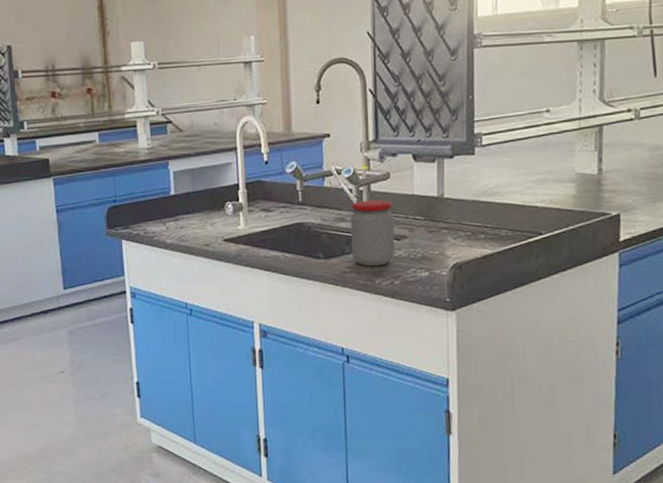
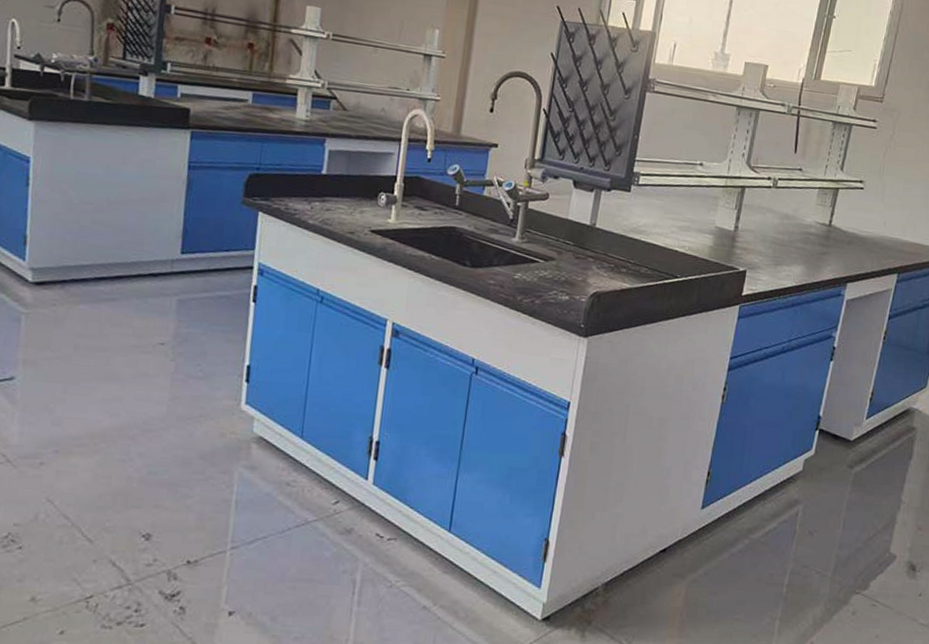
jar: present [350,199,395,267] -> none [499,216,546,283]

